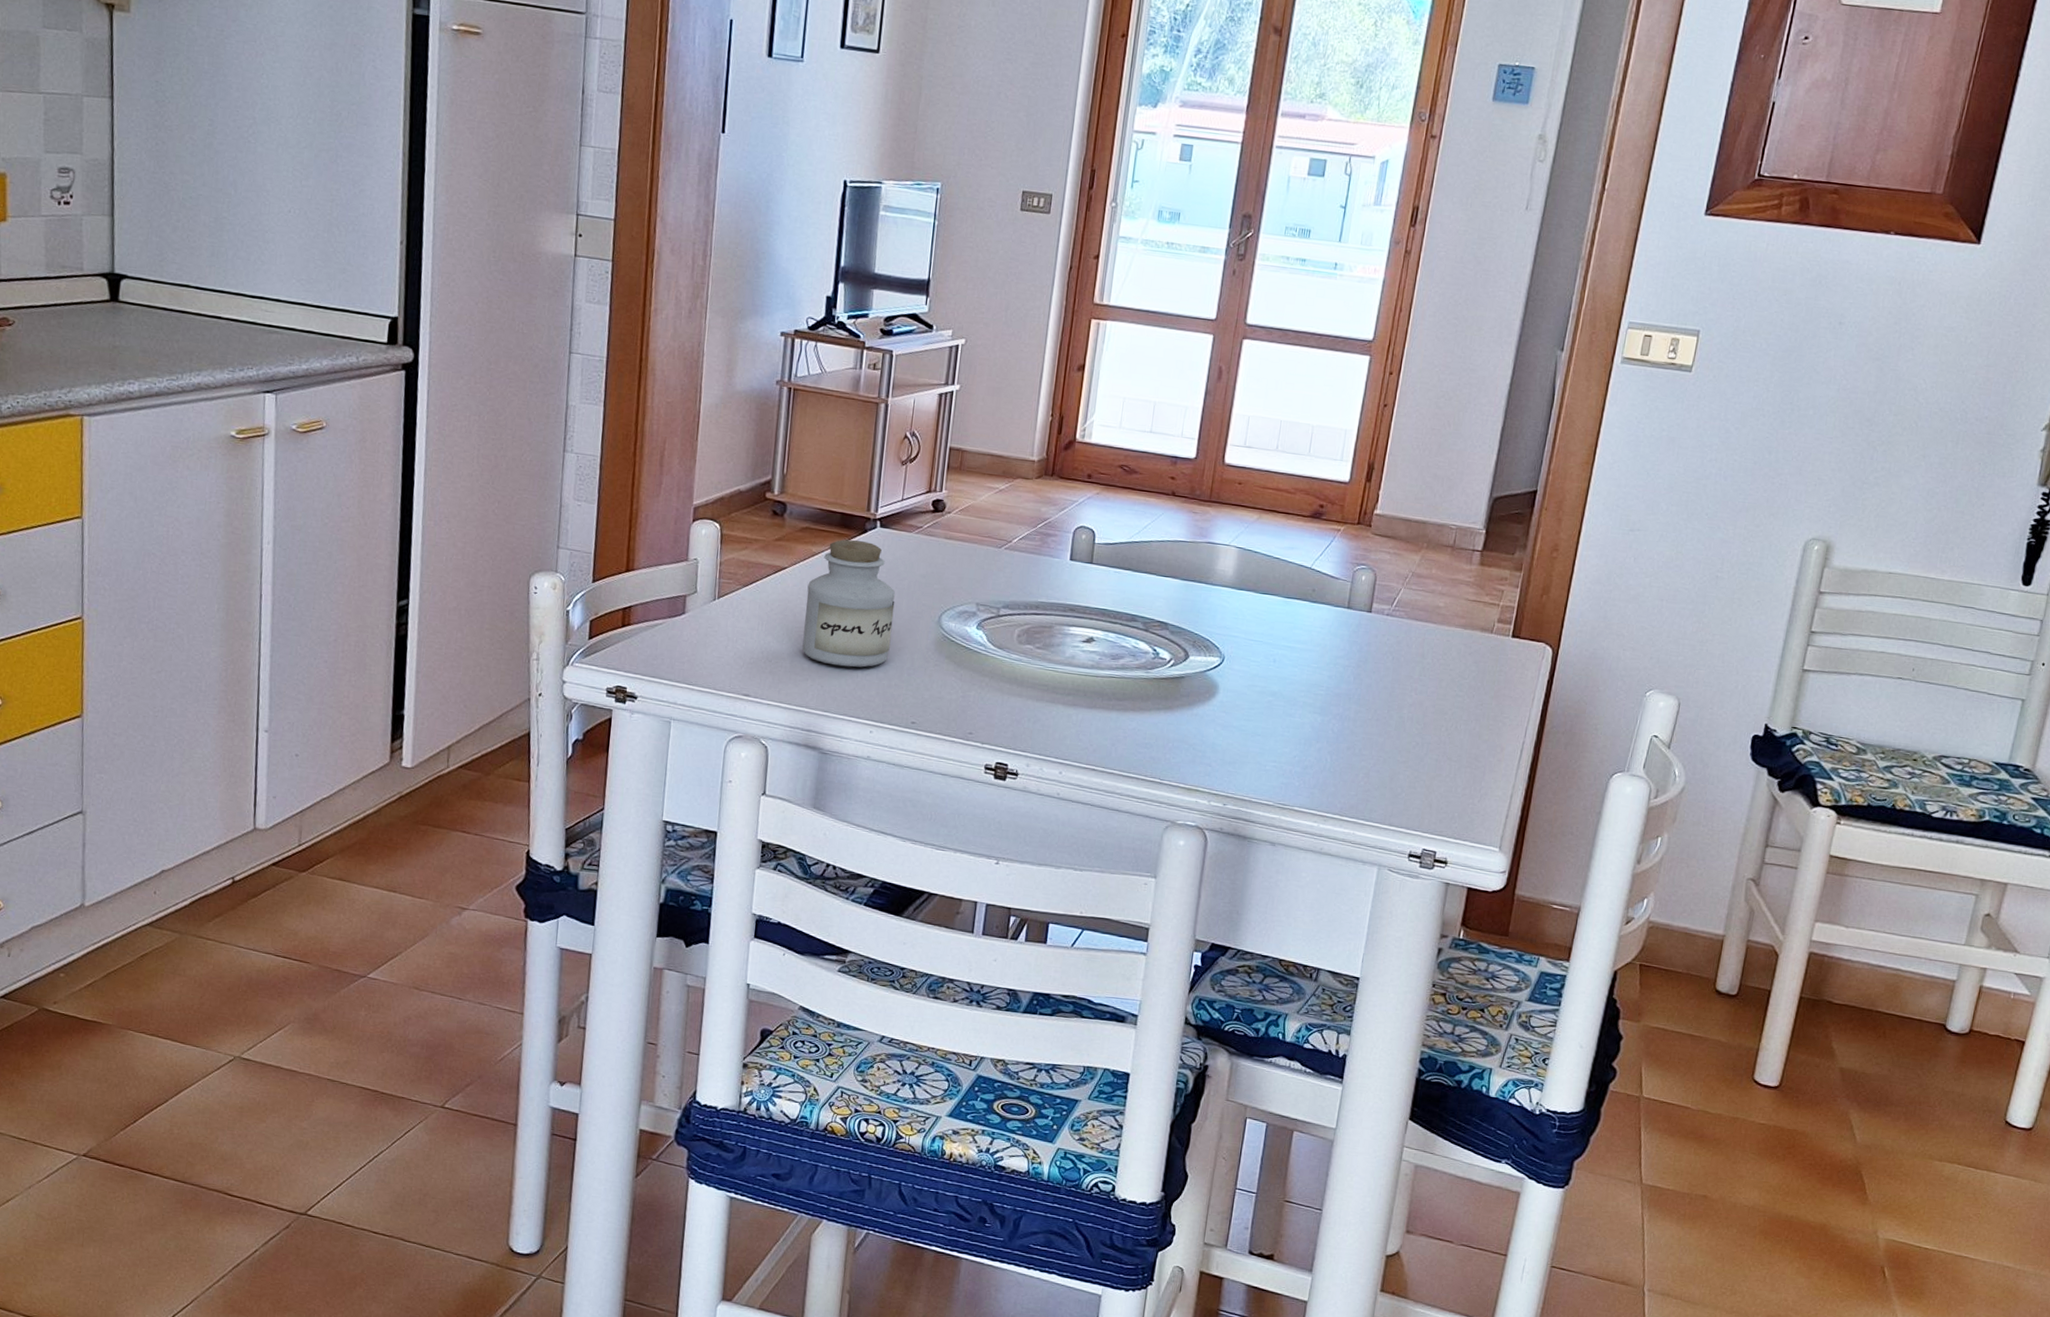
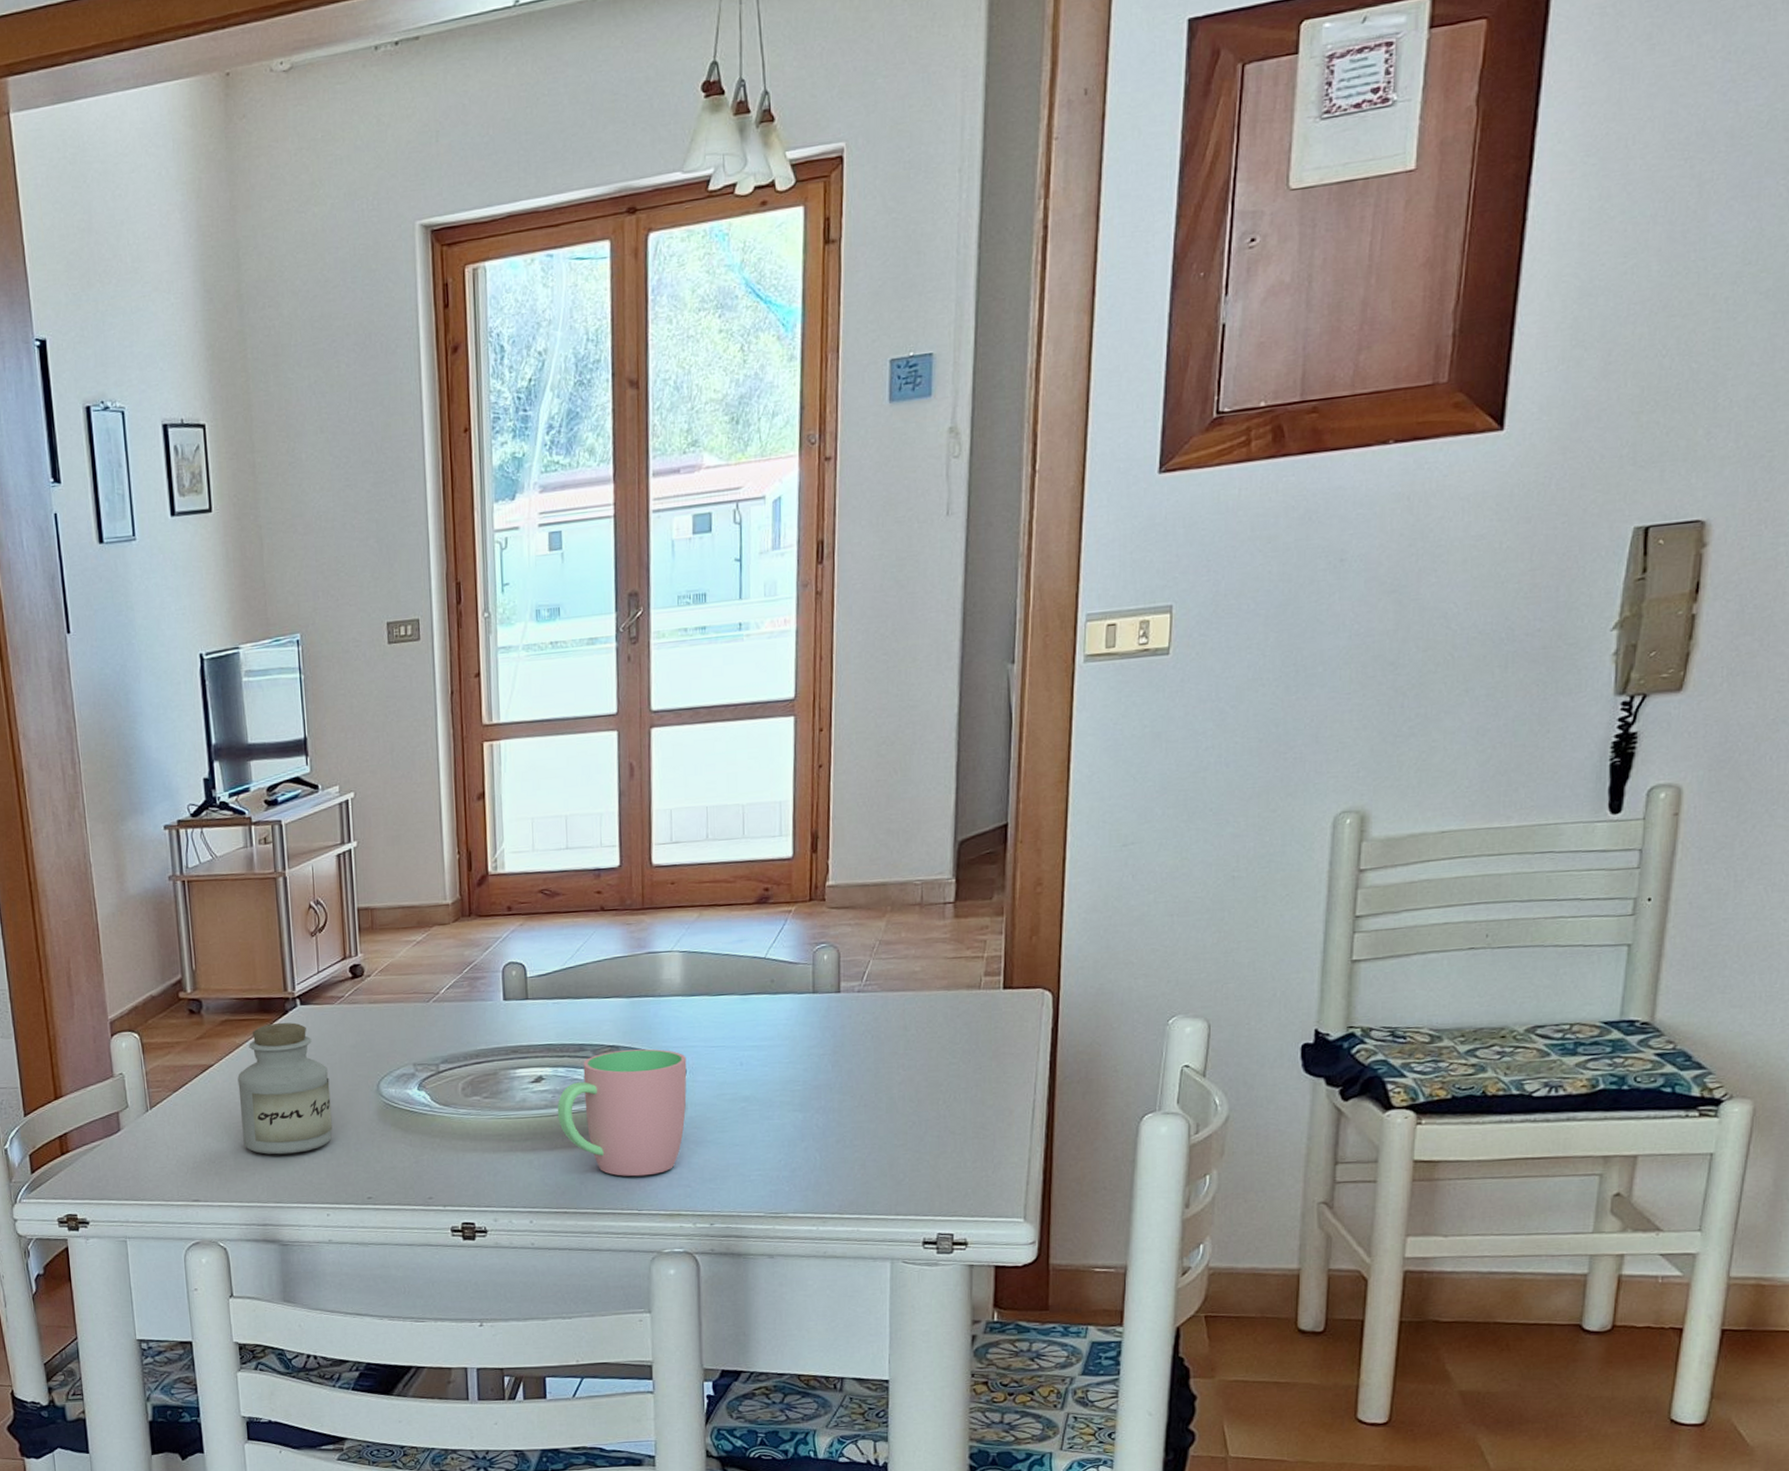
cup: none [1101,626,1227,749] -> present [557,1049,687,1177]

